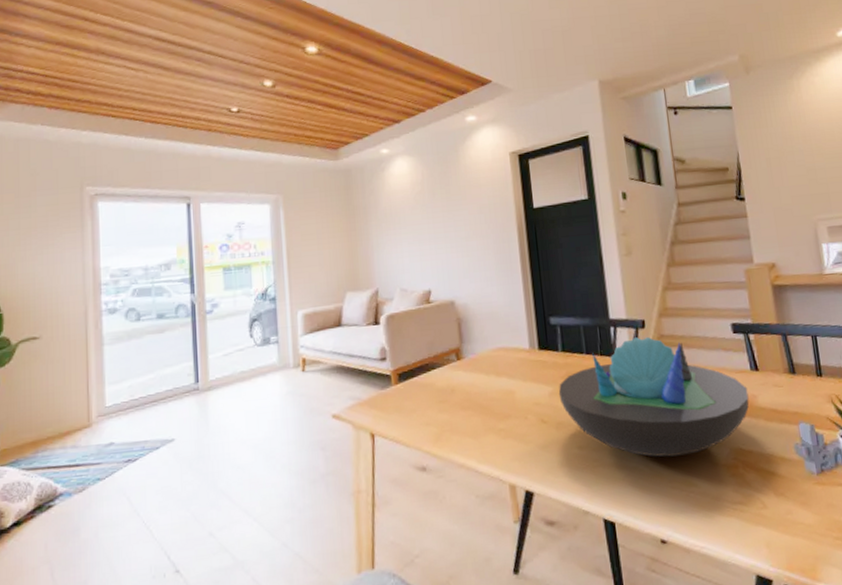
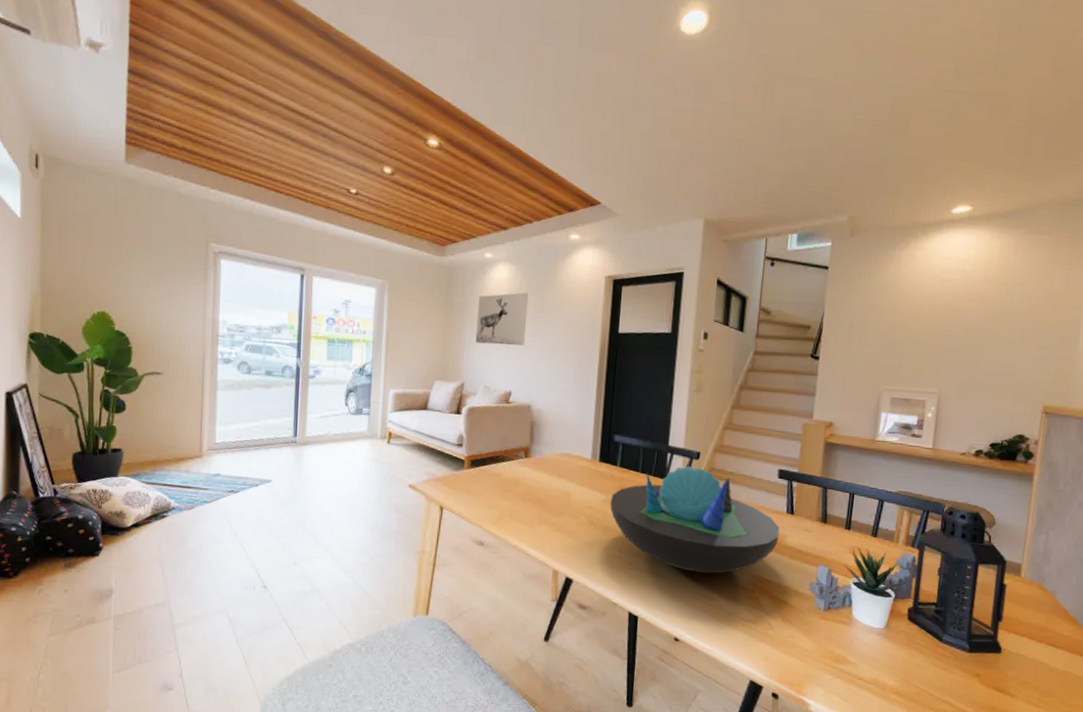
wall art: none [380,183,437,244] -> present [475,292,529,346]

